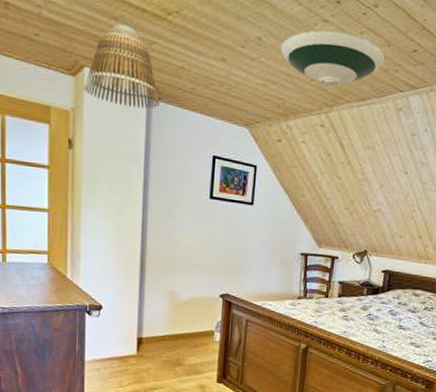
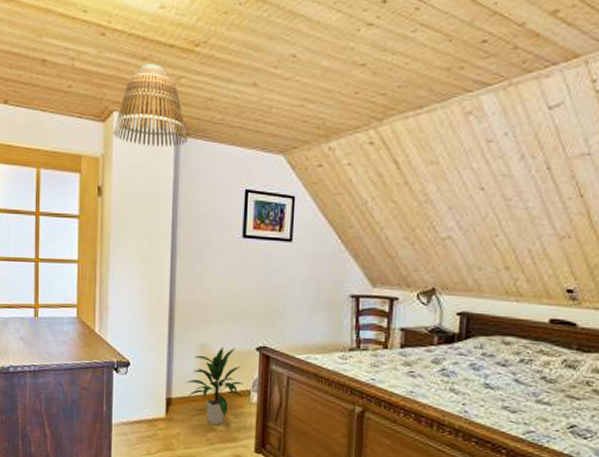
indoor plant: none [155,293,208,360] -> present [185,346,244,425]
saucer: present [280,30,385,87] -> none [318,33,446,97]

